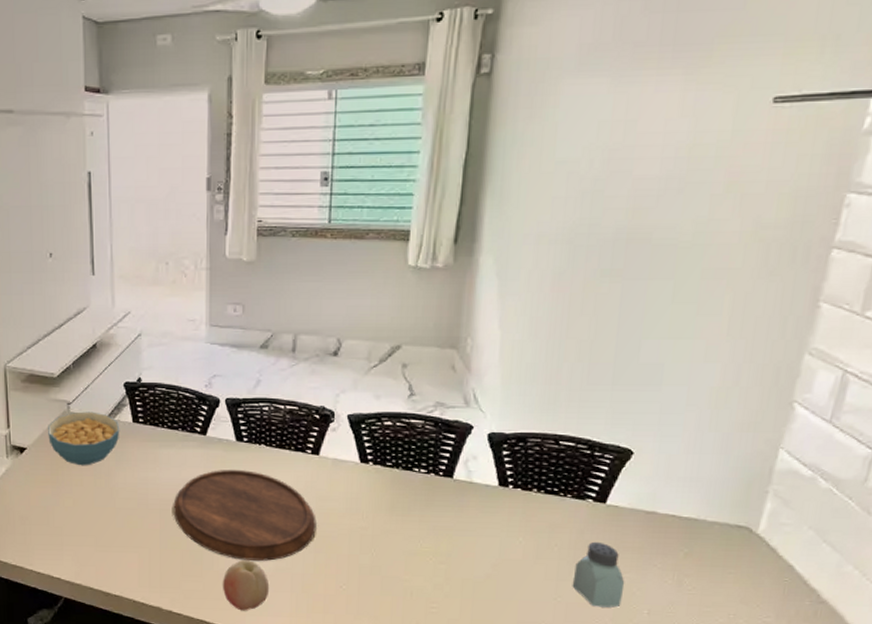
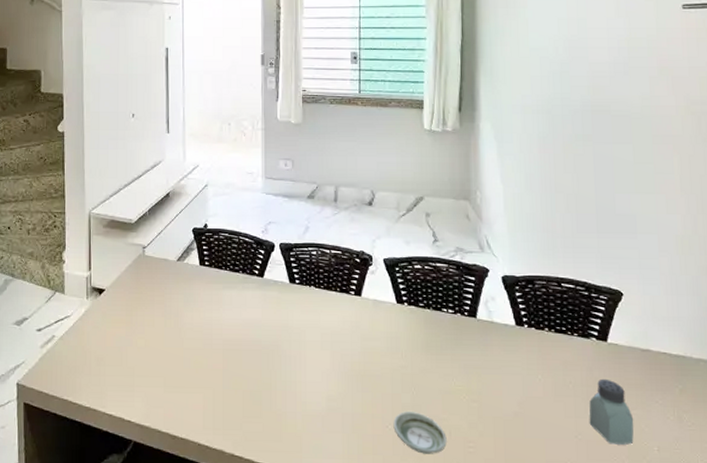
cereal bowl: present [48,411,120,466] -> none [125,255,189,307]
cutting board: present [173,470,316,561] -> none [235,310,362,401]
fruit: present [222,559,270,611] -> none [280,399,323,453]
saucer: none [348,572,407,614] -> present [393,412,447,454]

